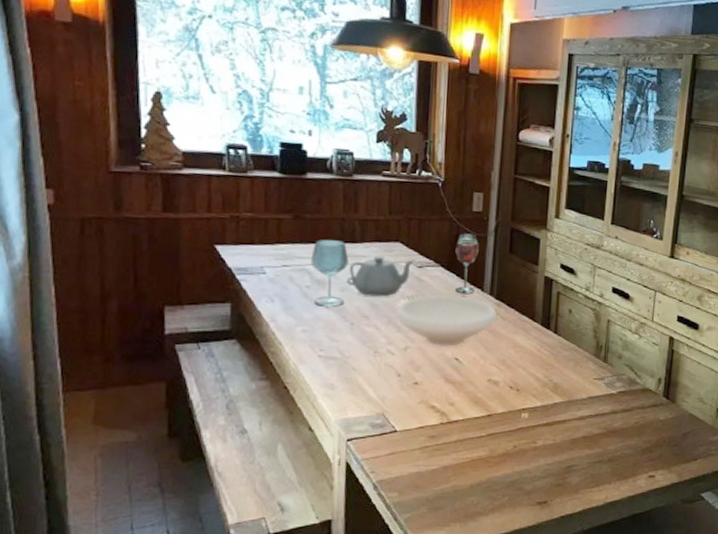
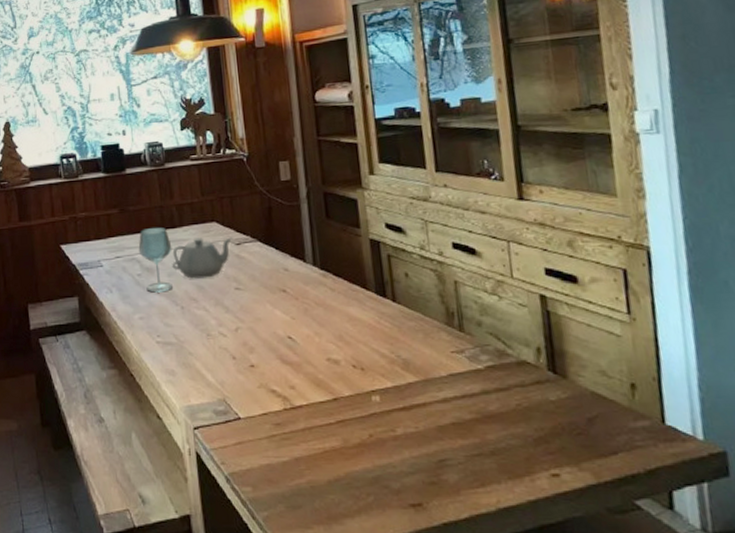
bowl: present [395,294,498,347] -> none [221,269,326,325]
wineglass: present [455,233,479,293] -> none [269,203,297,266]

